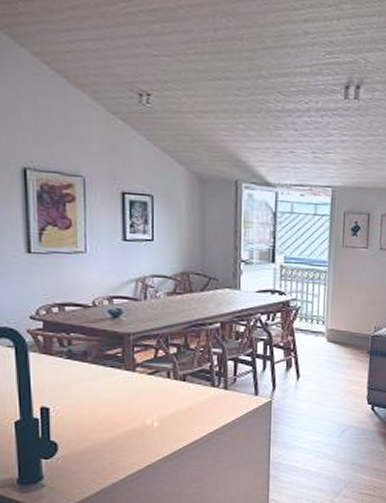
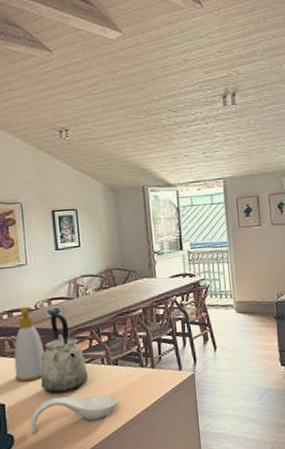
soap bottle: none [62,302,101,385] -> present [14,307,45,382]
spoon rest: none [77,408,182,443] -> present [30,394,118,433]
kettle: none [93,314,151,403] -> present [40,313,89,394]

